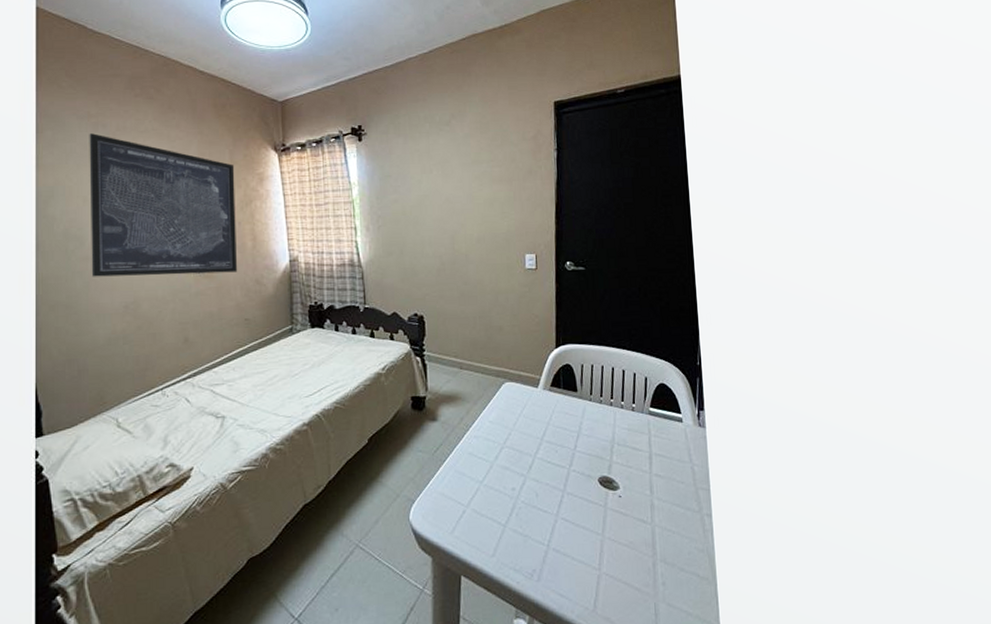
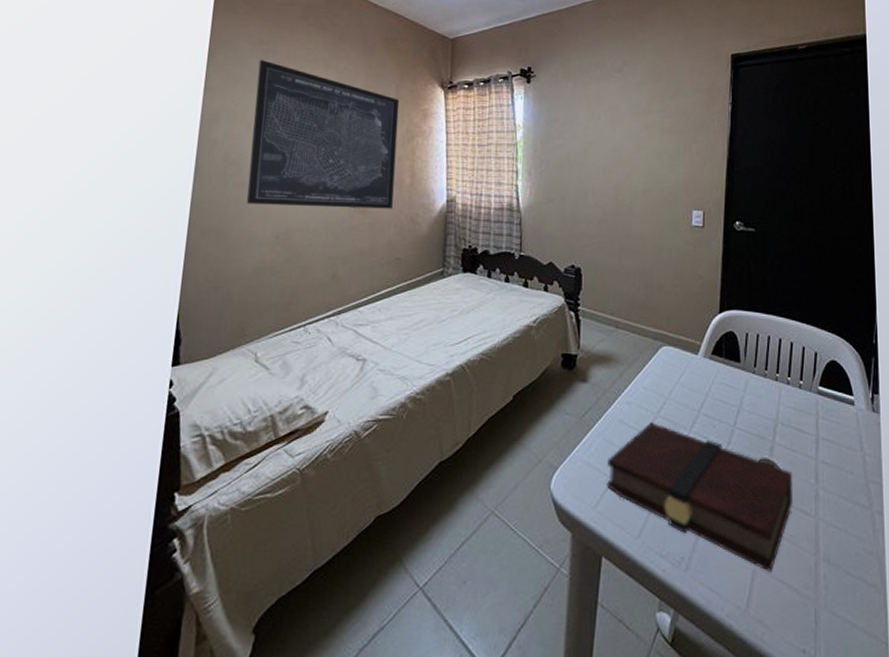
book: none [460,452,631,576] -> present [605,422,792,573]

